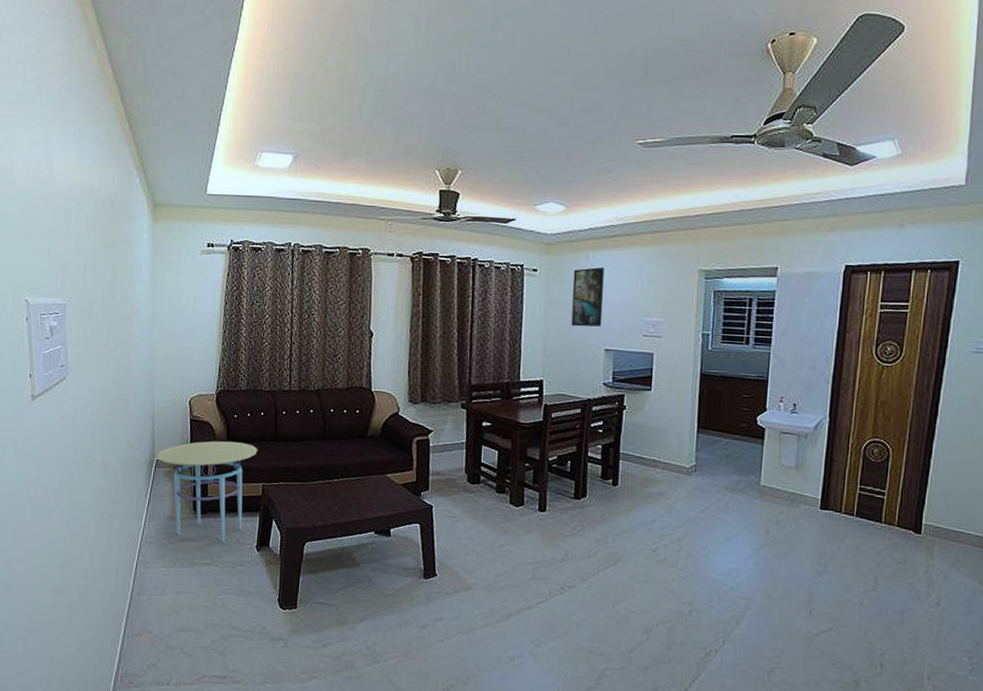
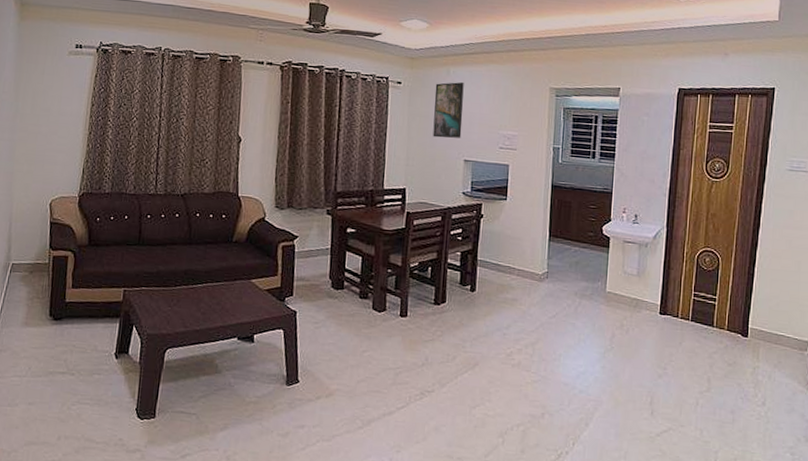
side table: present [155,440,258,542] -> none [11,244,121,350]

